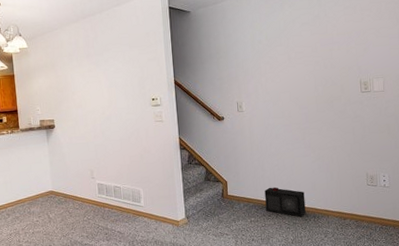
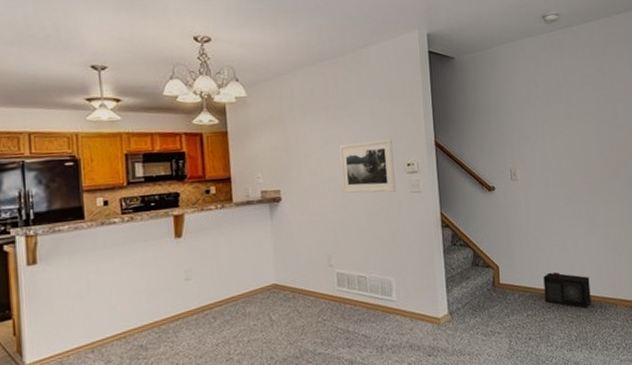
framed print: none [99,79,143,122] -> present [340,139,396,194]

